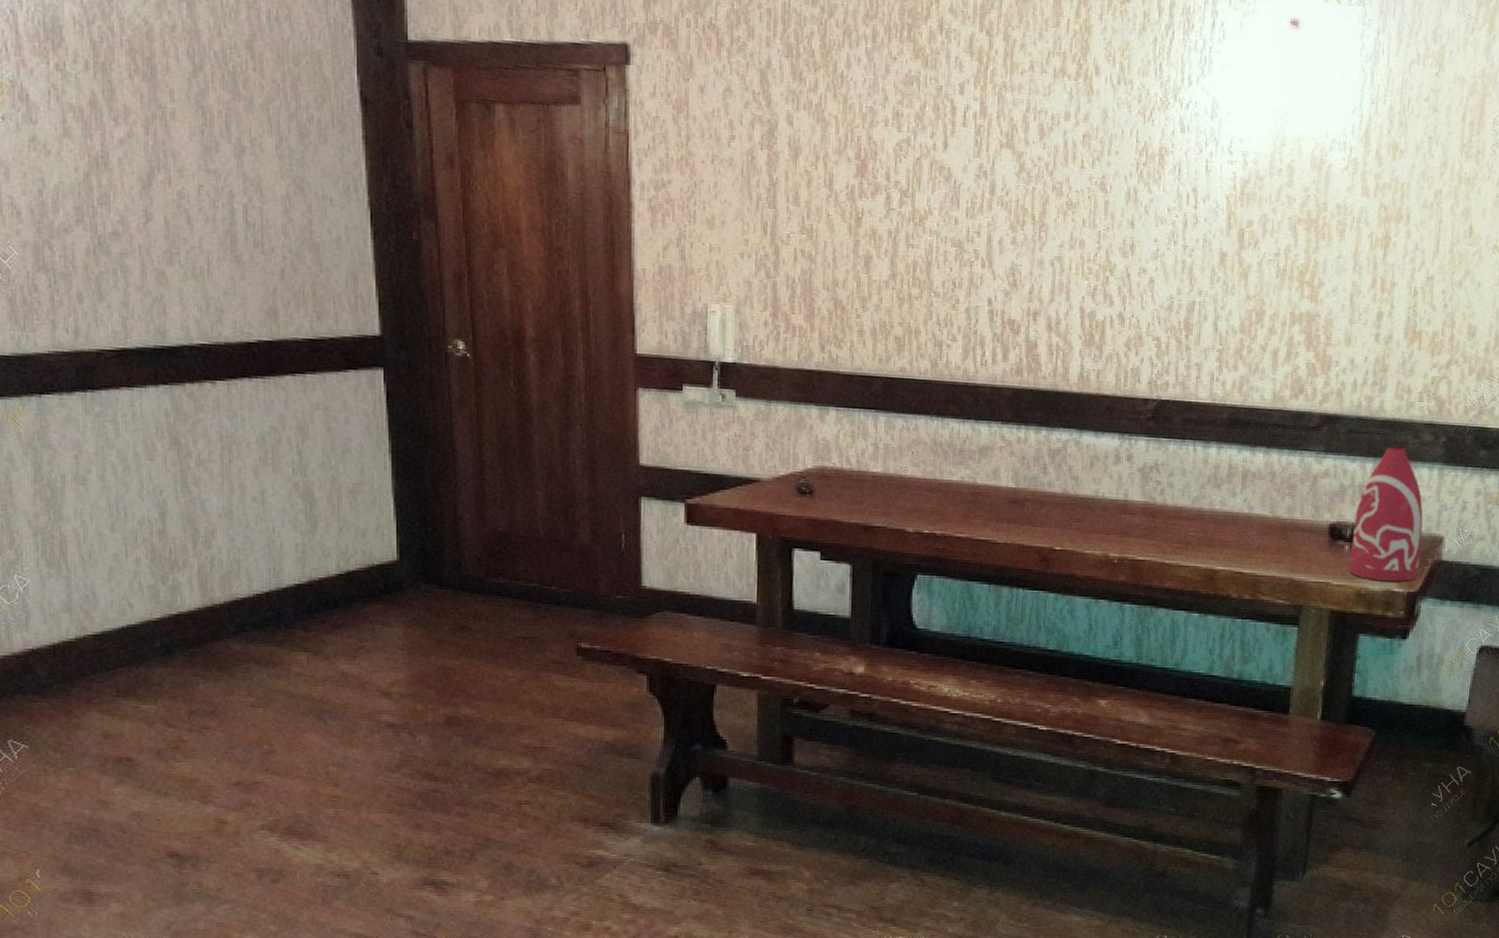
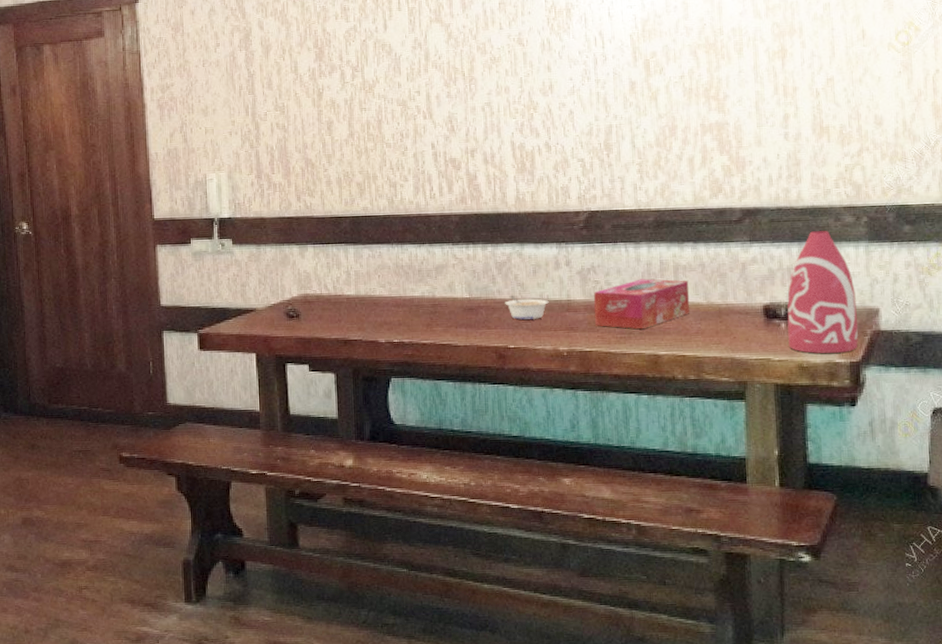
legume: none [1055,490,1104,519] -> present [505,296,549,320]
tissue box: none [1151,483,1257,539] -> present [593,278,690,329]

